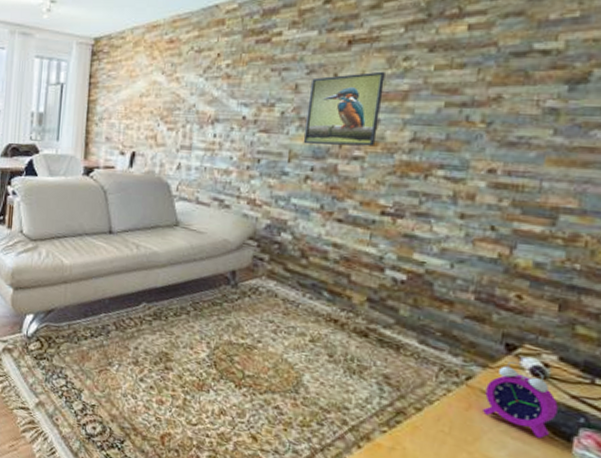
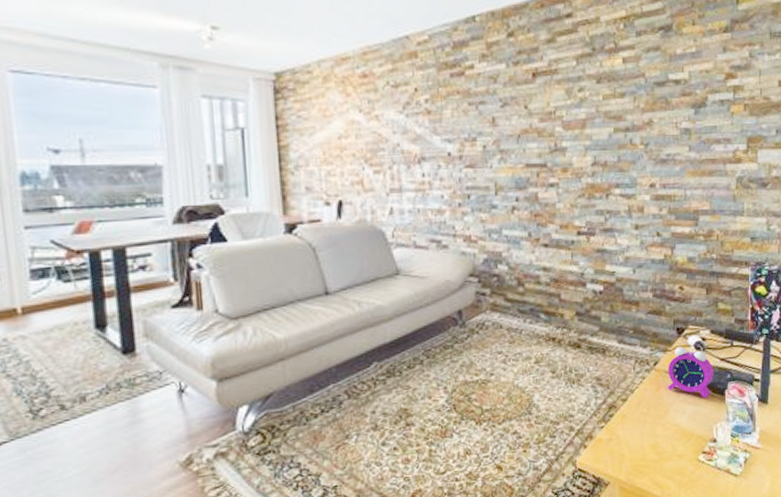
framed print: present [303,71,385,147] -> none [505,102,566,176]

